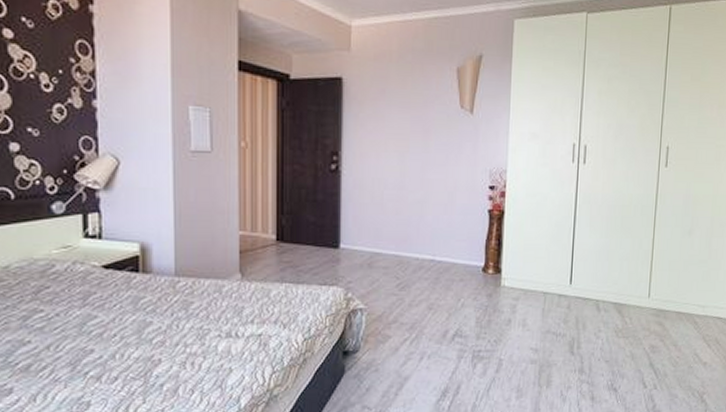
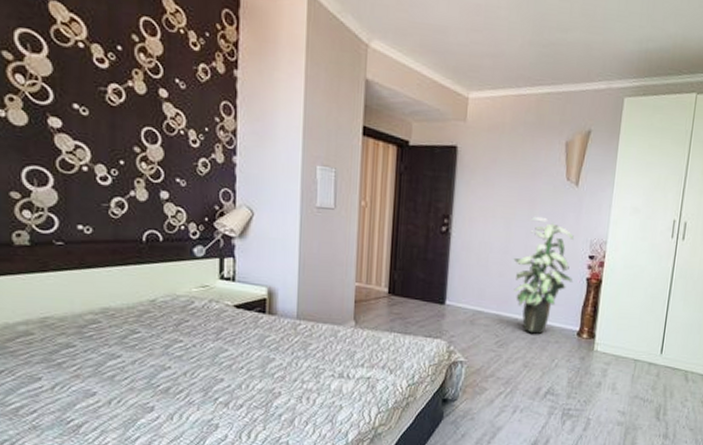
indoor plant: none [410,147,474,273] -> present [513,216,574,334]

